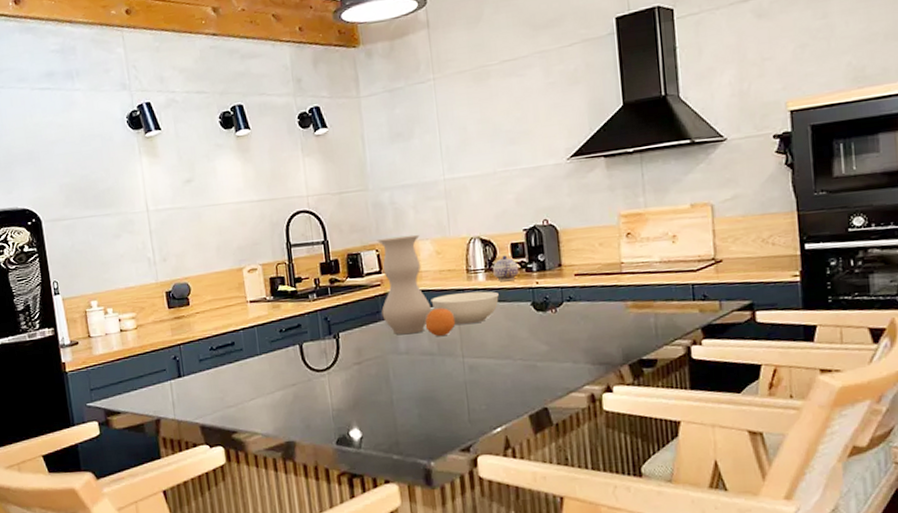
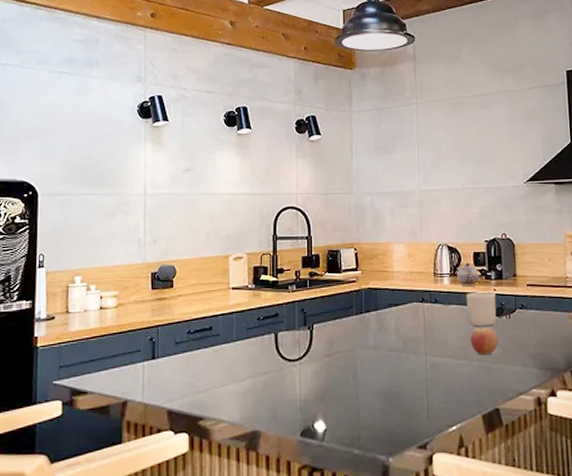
vase: present [377,234,432,335] -> none [355,237,401,330]
fruit: present [425,308,456,337] -> none [393,307,421,334]
bowl: present [431,291,499,325] -> none [400,294,461,325]
mug: none [504,286,541,324] -> present [466,292,497,327]
fruit: none [511,322,544,353] -> present [470,325,498,354]

